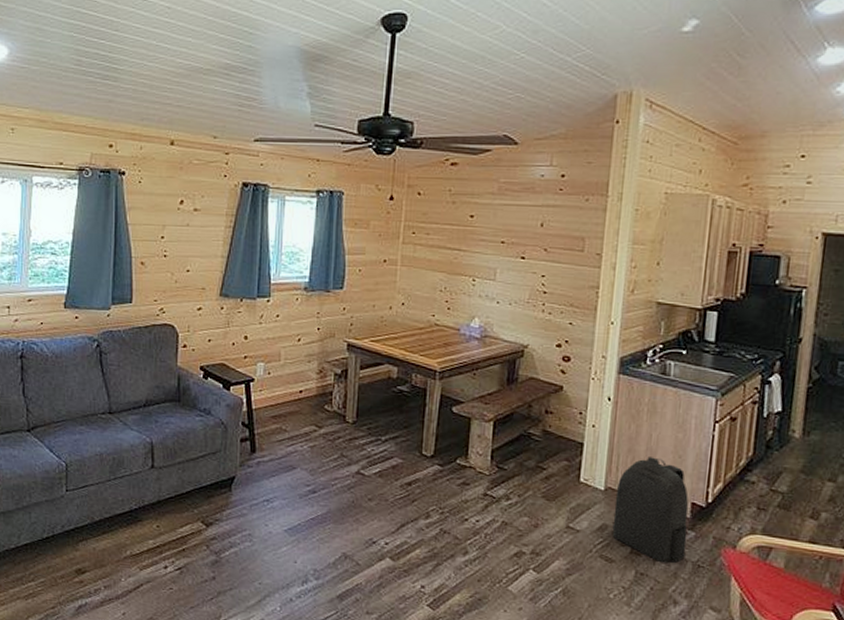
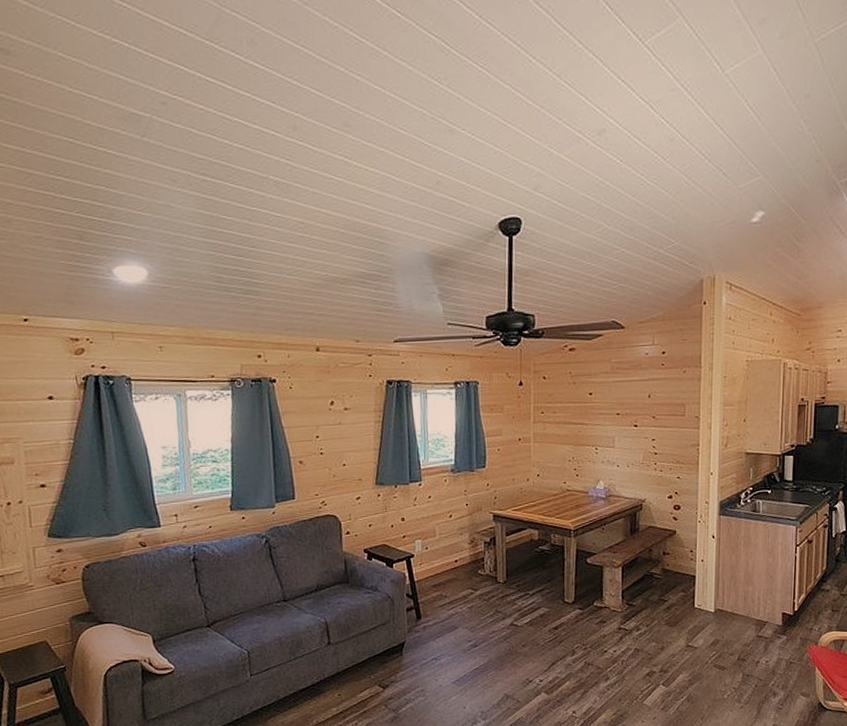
backpack: present [612,457,689,563] -> none [723,580,781,664]

